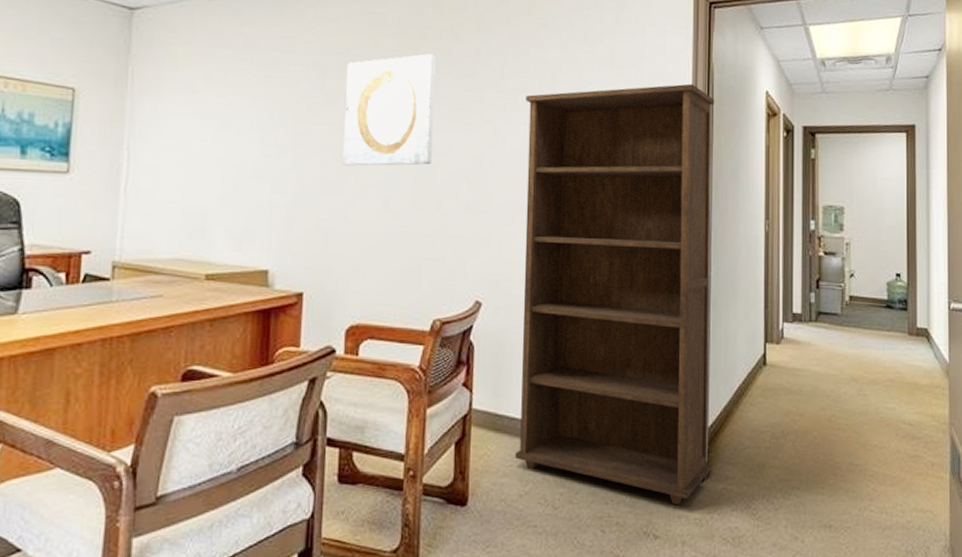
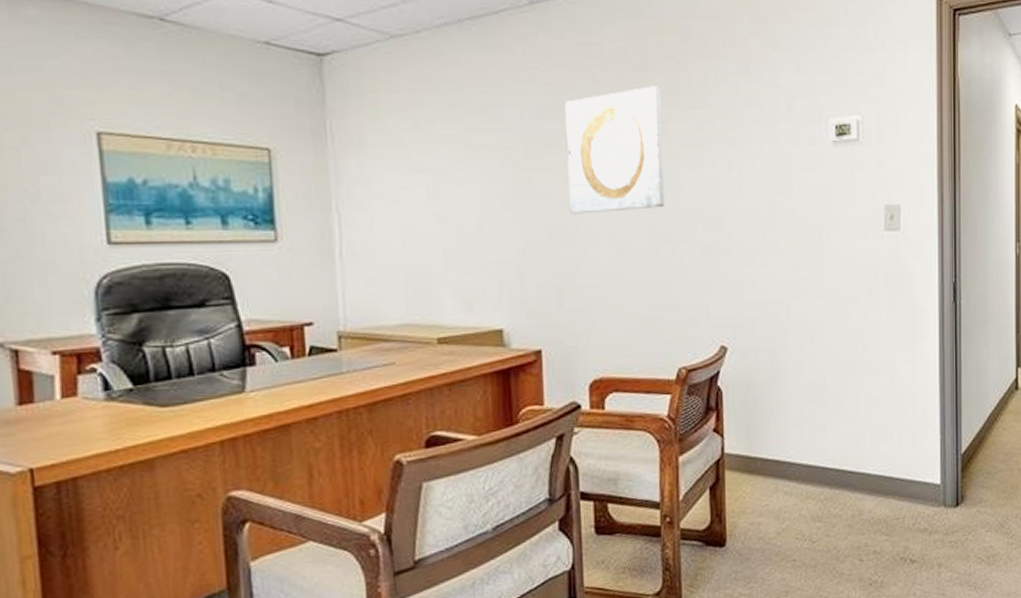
bookcase: present [516,83,715,505] -> none [760,101,965,531]

